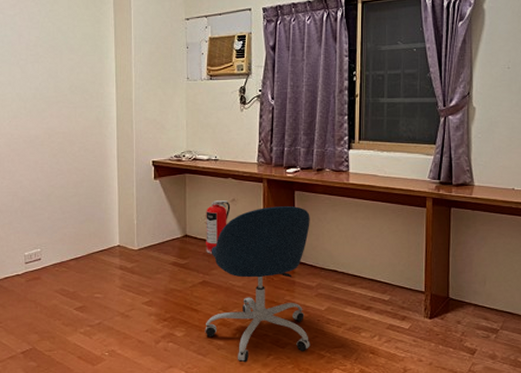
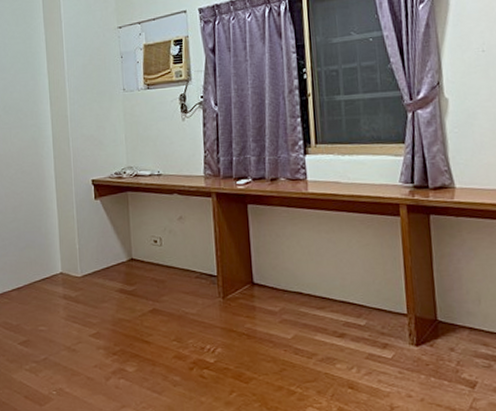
office chair: present [205,206,311,363] -> none [158,221,278,401]
fire extinguisher: present [206,201,231,254] -> none [151,219,178,279]

